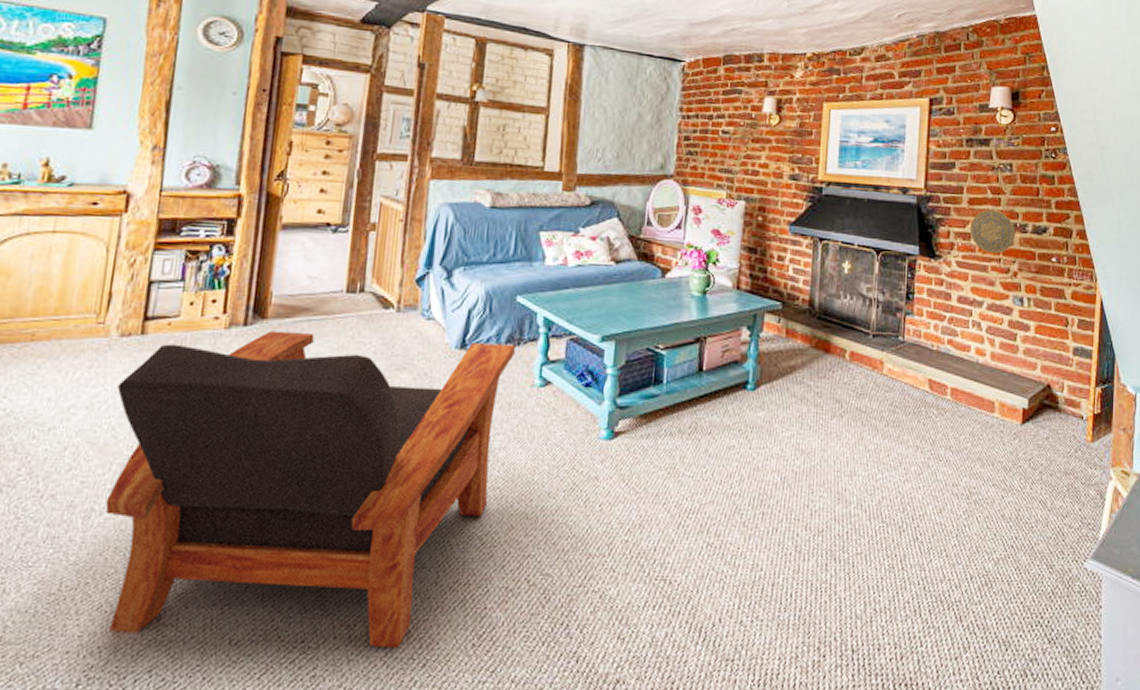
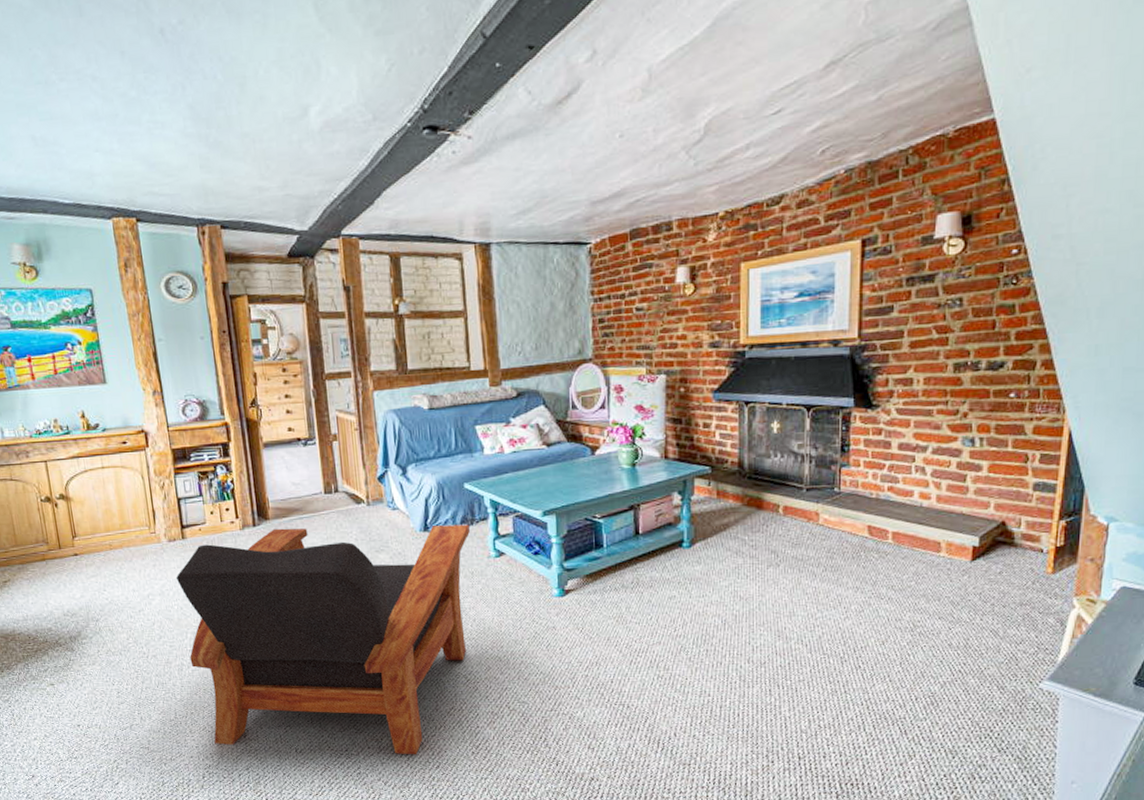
decorative plate: present [969,209,1016,254] -> none [911,350,966,397]

